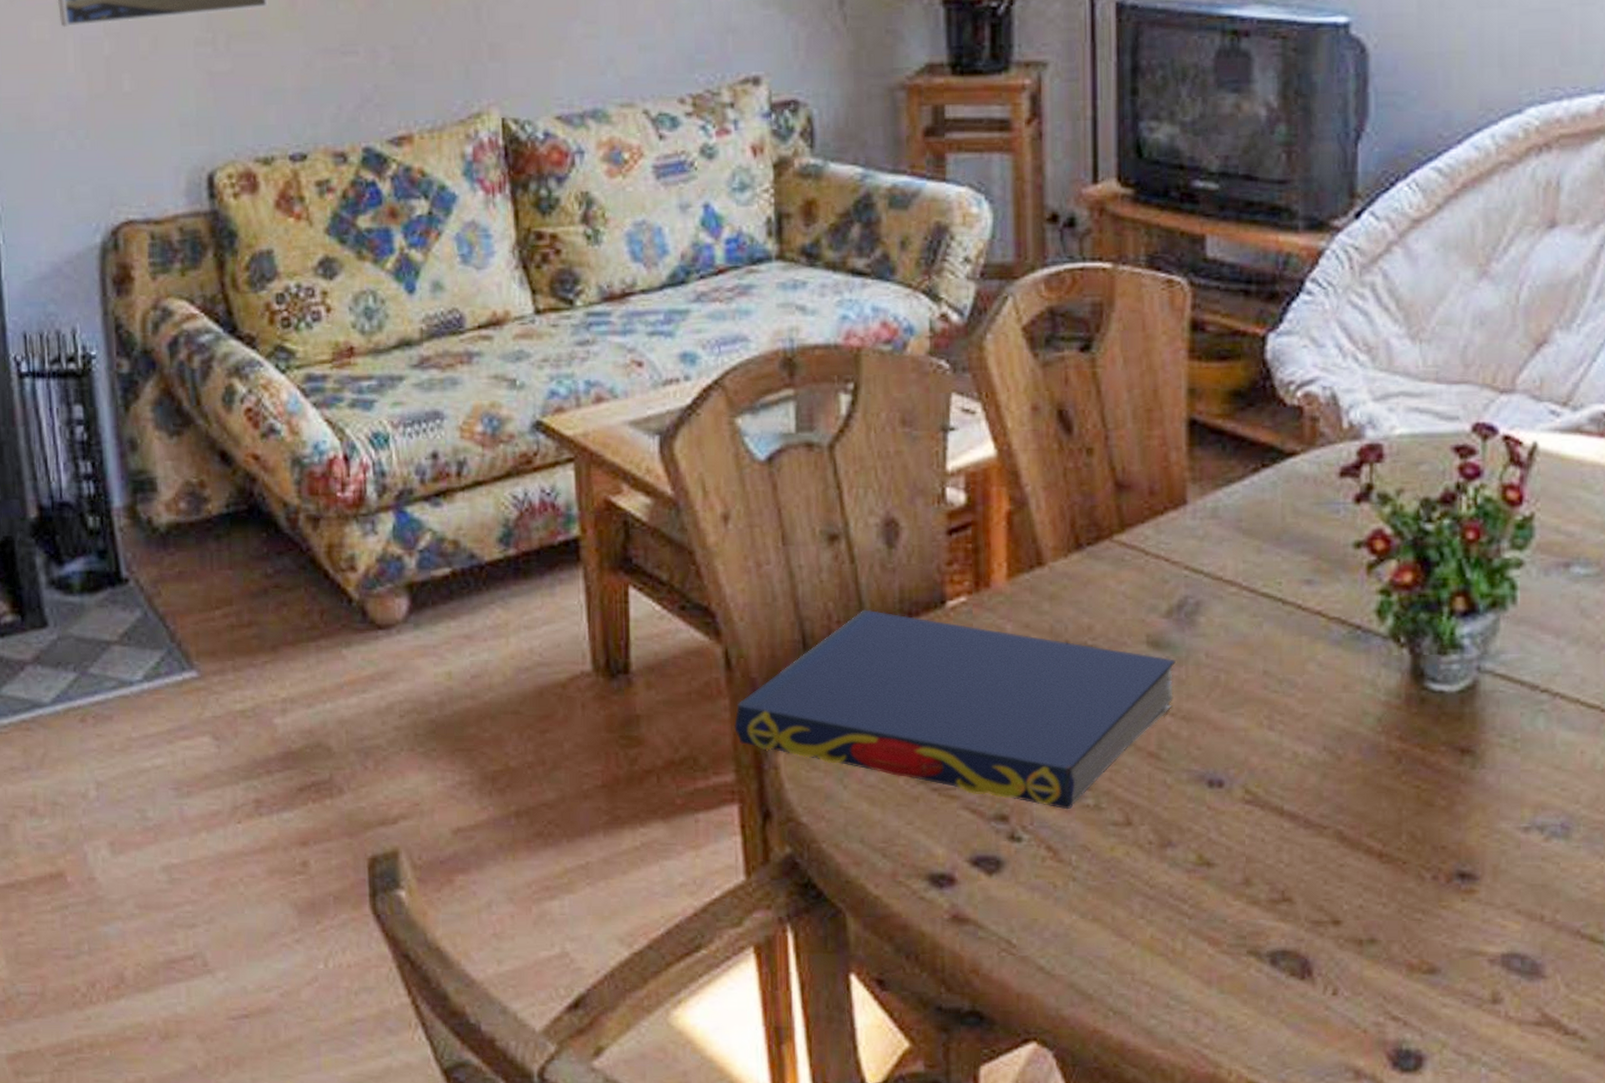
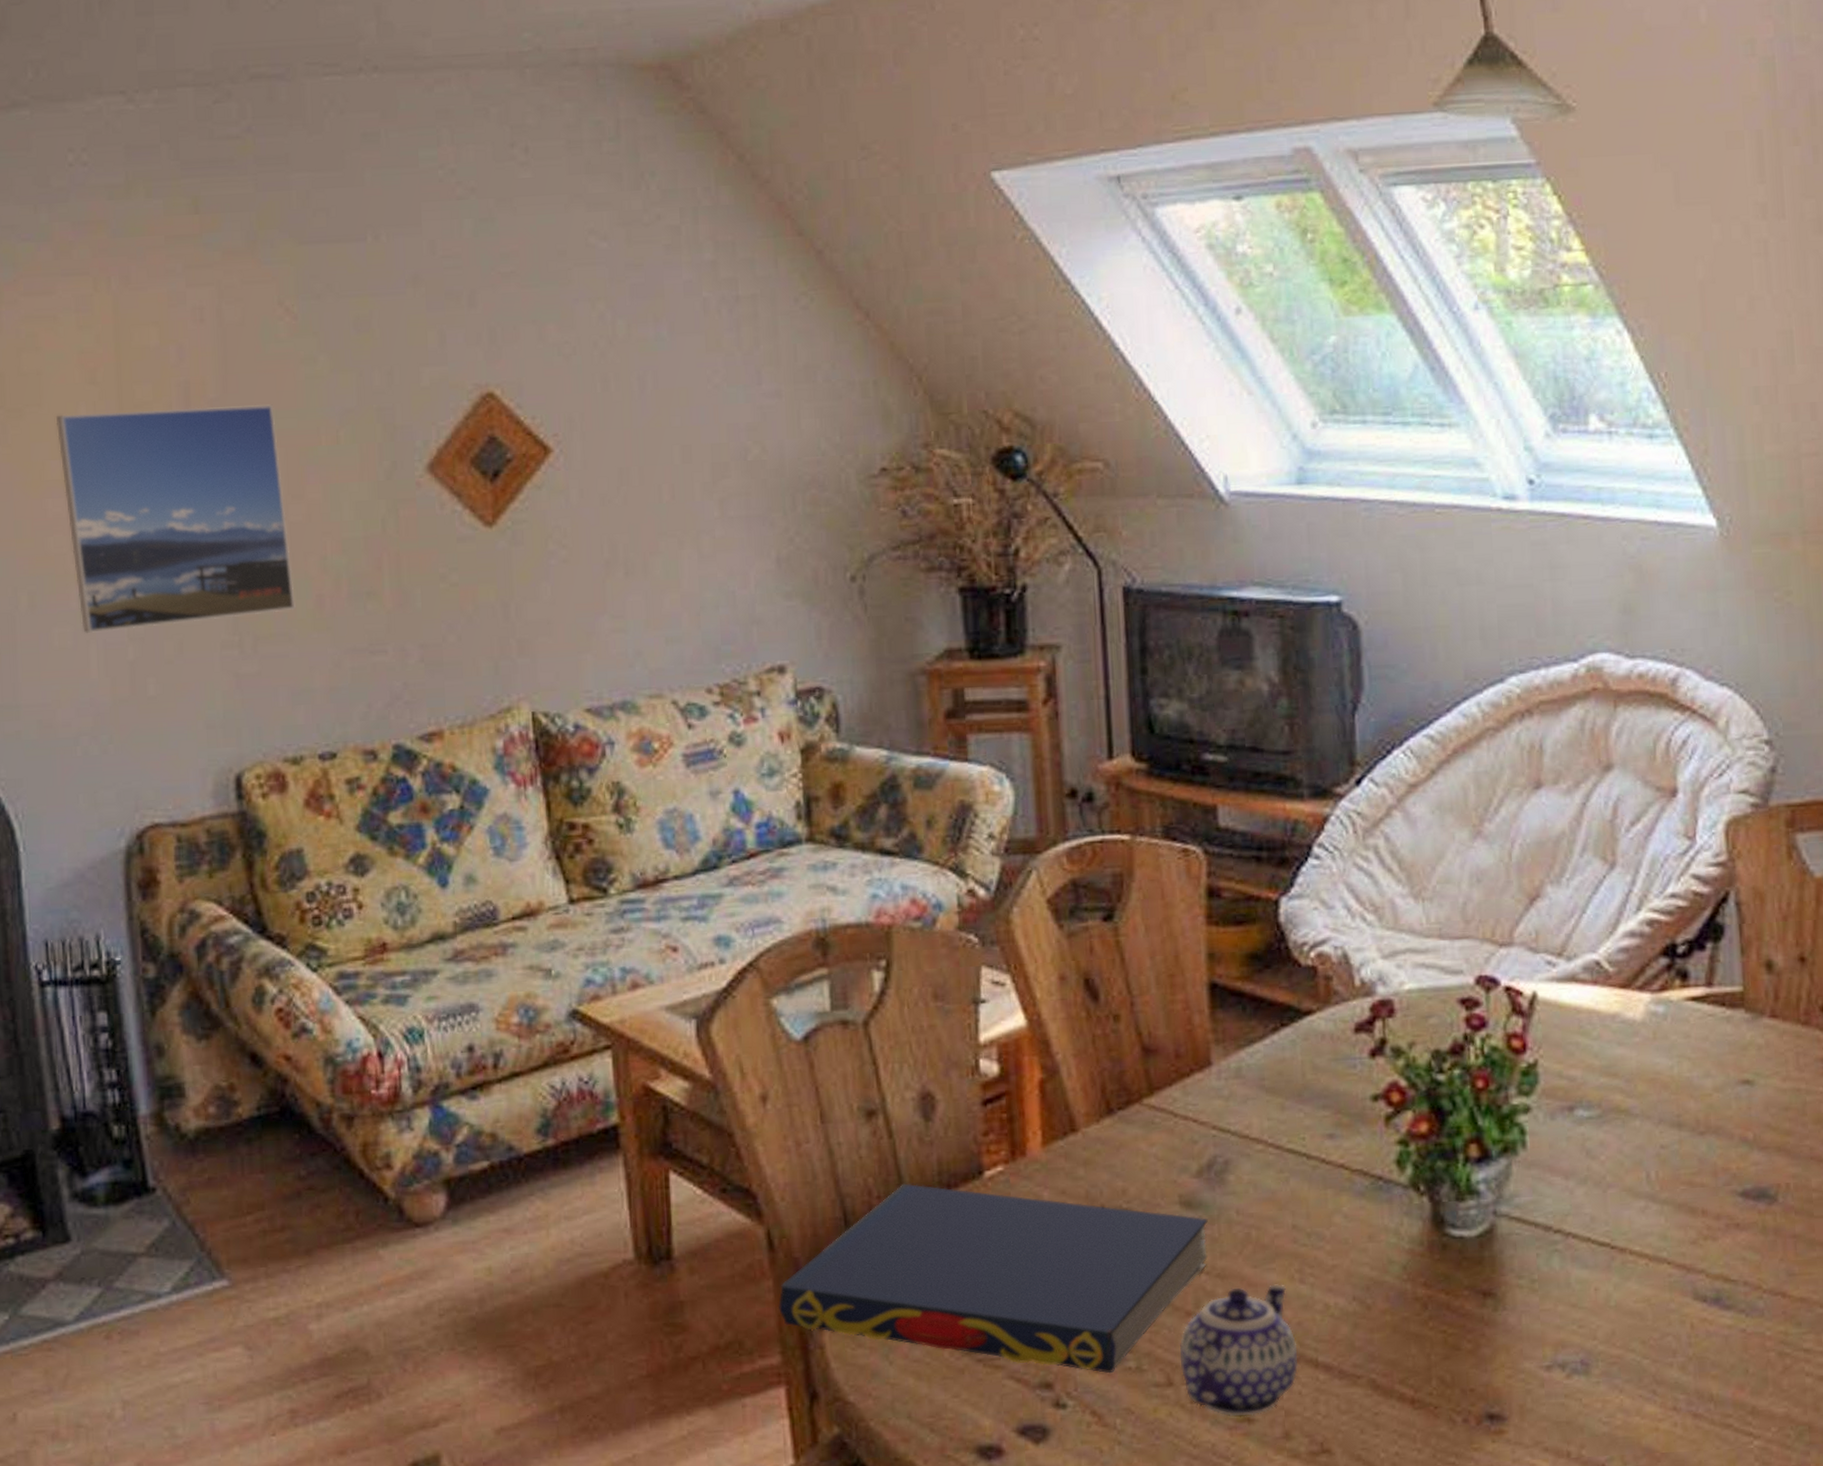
teapot: none [1140,729,1263,860] -> present [1179,1284,1299,1417]

